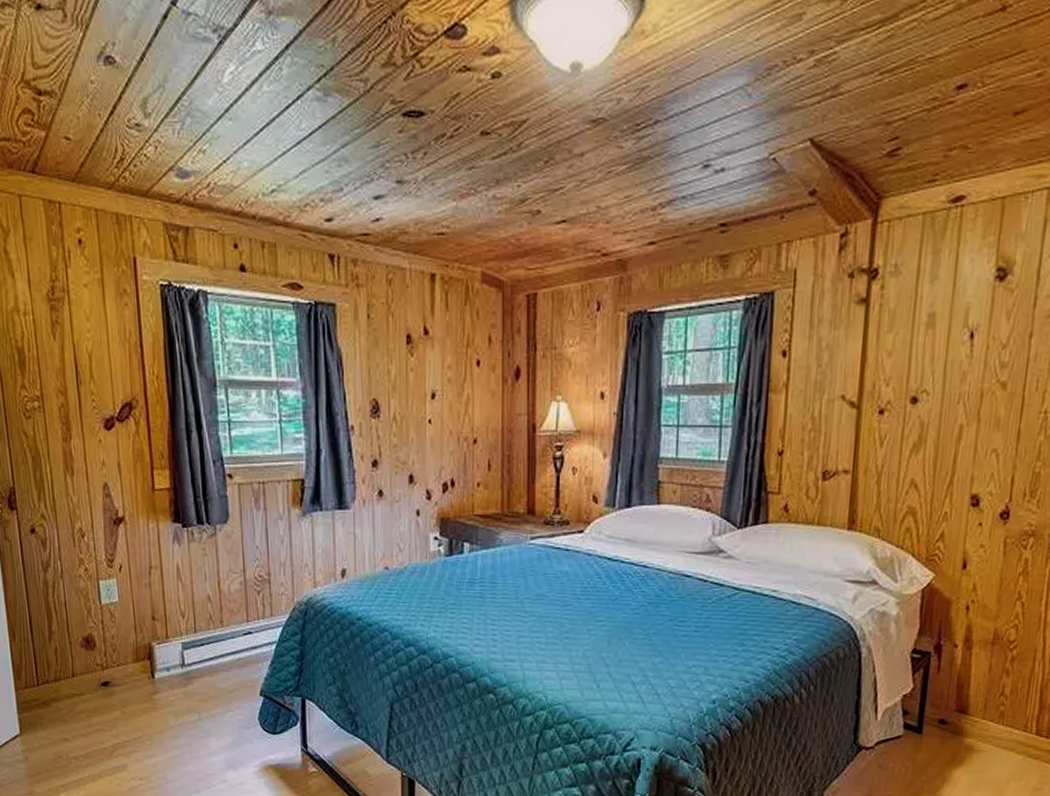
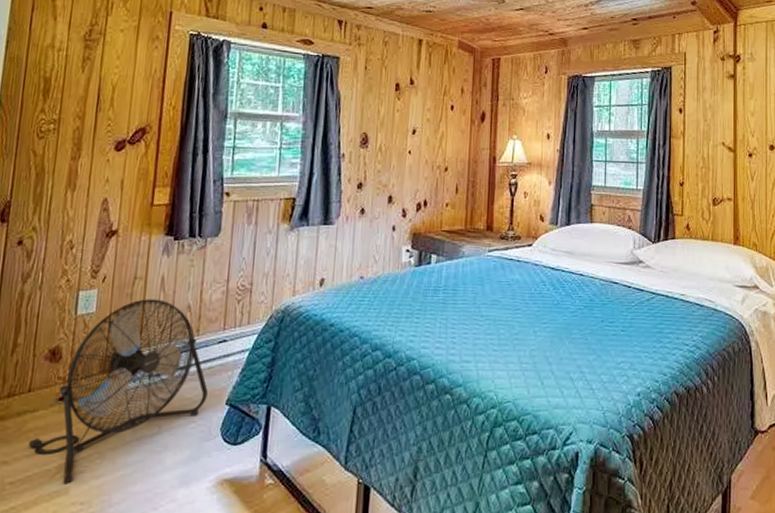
electric fan: none [83,589,241,762] -> present [29,299,208,484]

